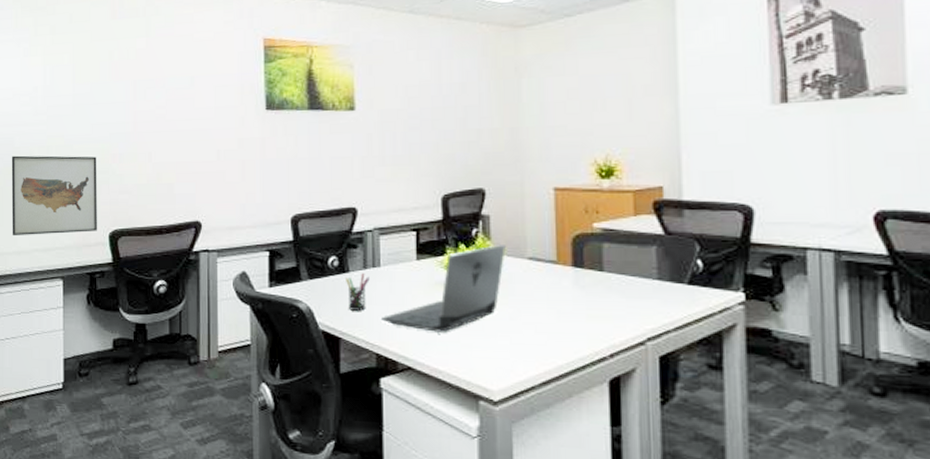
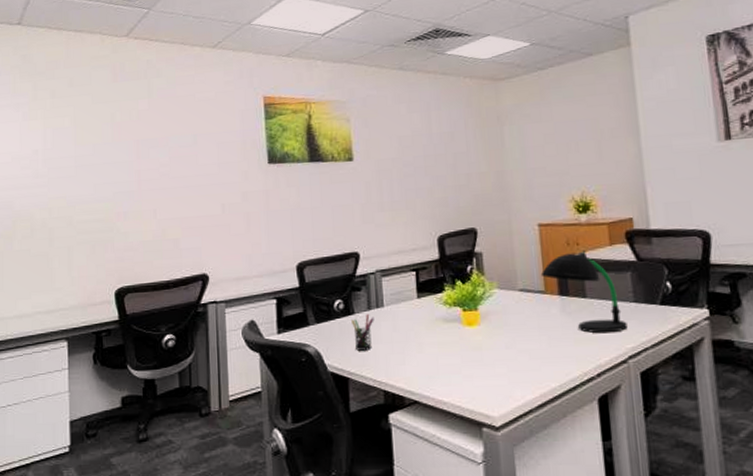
wall art: present [11,155,97,236] -> none [11,216,102,300]
laptop: present [380,245,506,332] -> none [386,279,499,366]
desk lamp: none [553,218,648,311] -> present [540,249,628,333]

